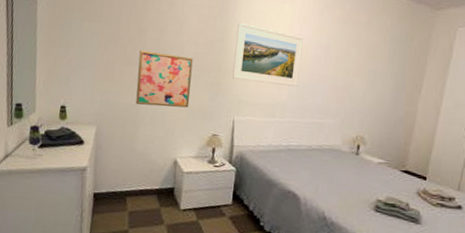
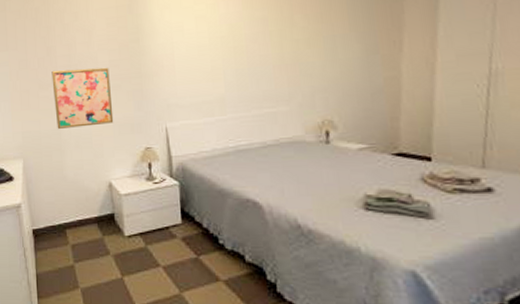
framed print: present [231,23,305,87] -> none [152,15,236,81]

